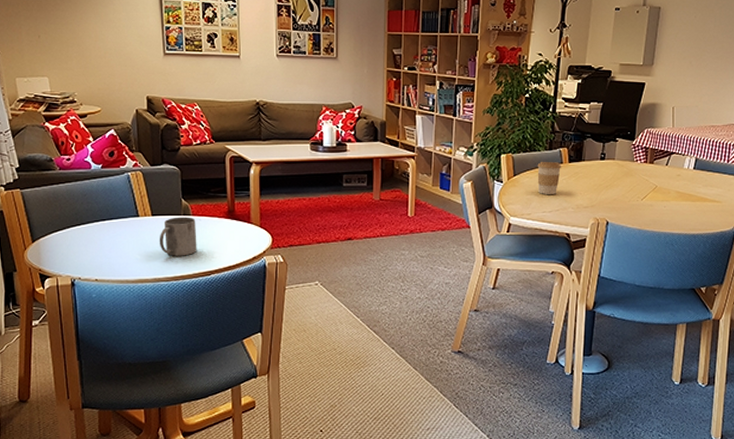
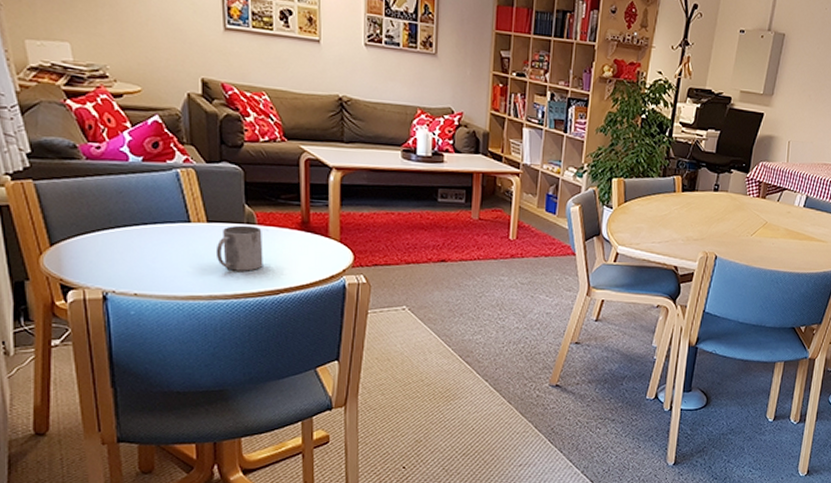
coffee cup: present [537,161,562,194] -> none [648,188,675,224]

